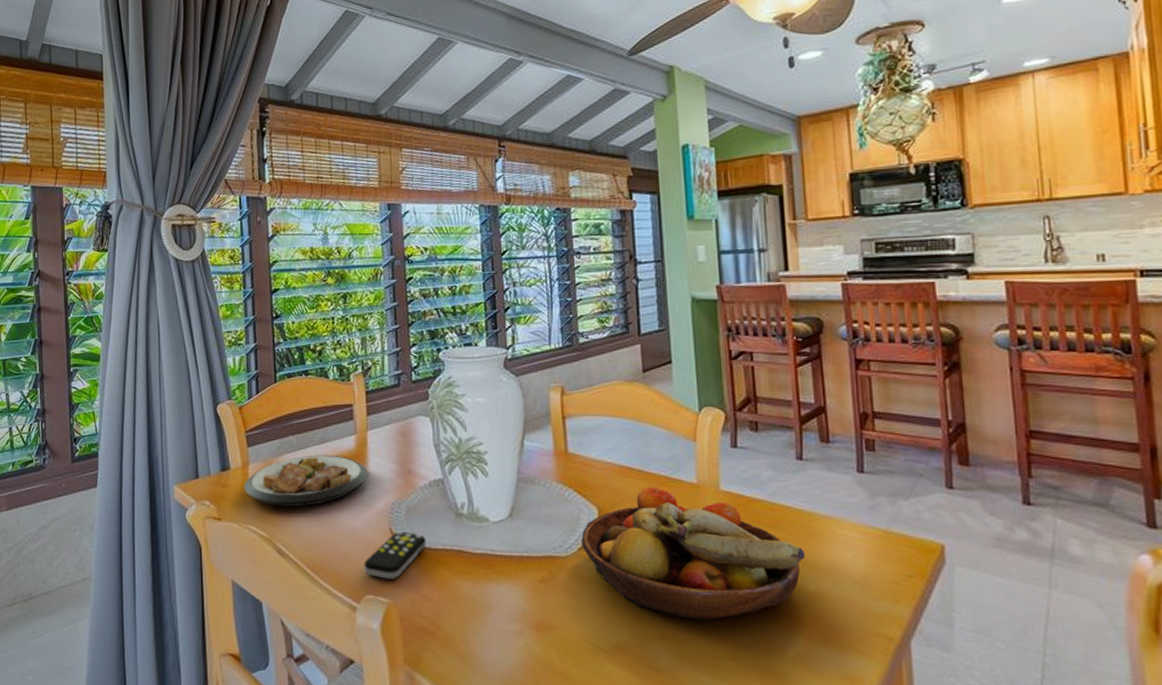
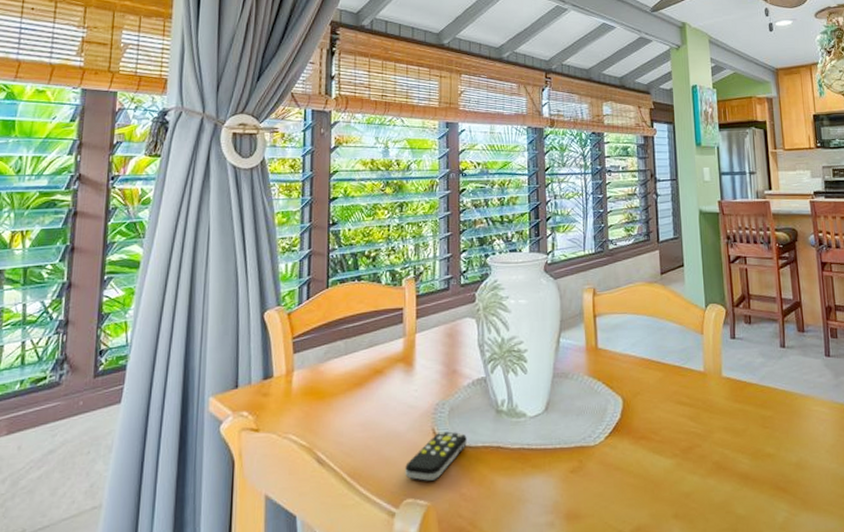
plate: present [243,454,368,507] -> none [286,358,414,414]
fruit bowl: present [581,487,805,621] -> none [608,376,788,498]

